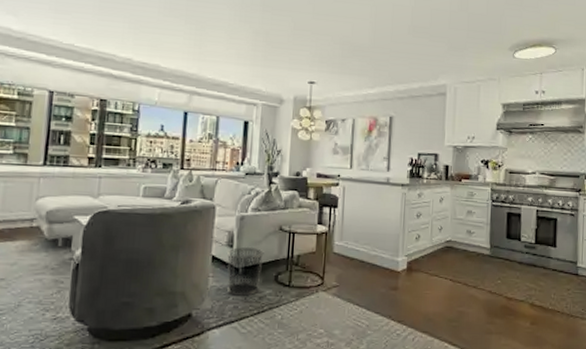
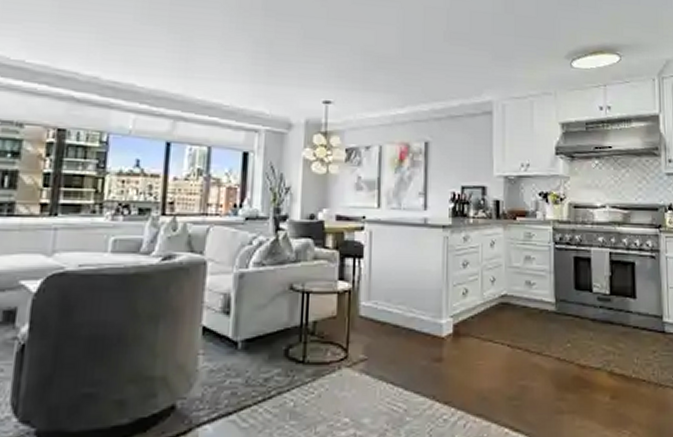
waste bin: present [227,246,264,296] -> none [222,312,270,378]

